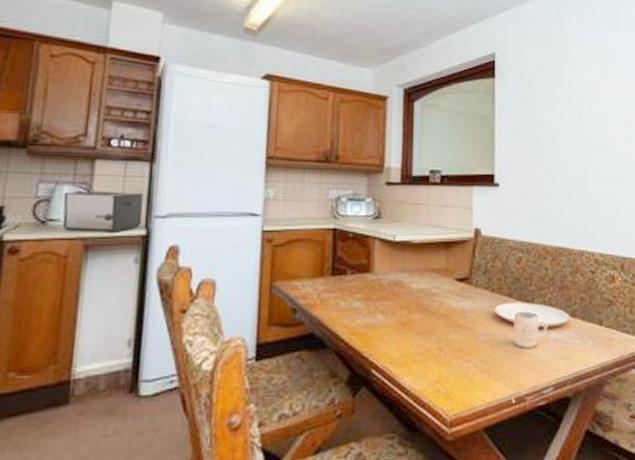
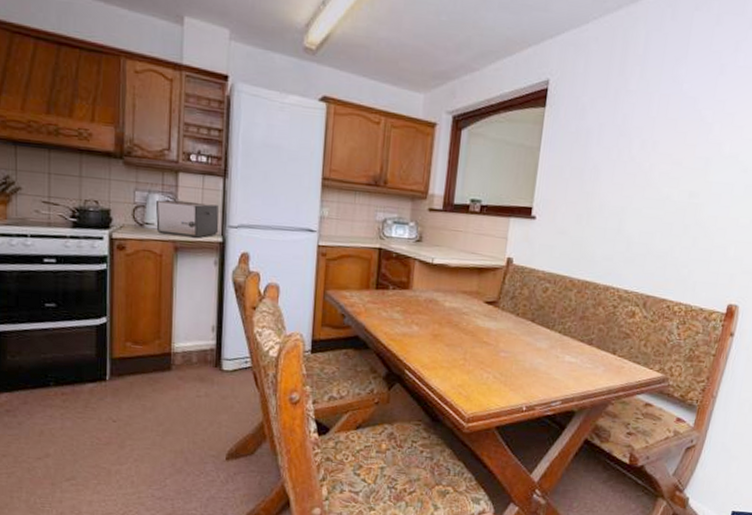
plate: present [495,303,571,327] -> none [517,326,587,352]
mug: present [514,311,548,348] -> none [531,334,565,367]

